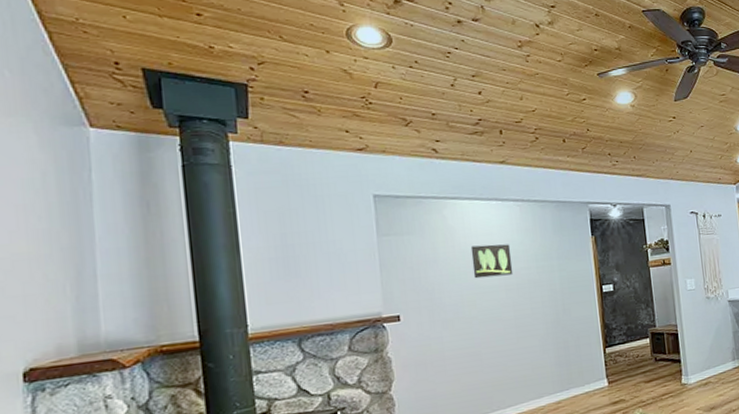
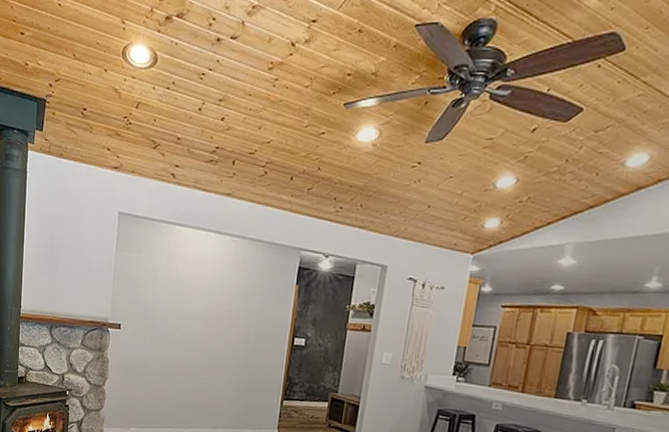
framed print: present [470,244,514,279] -> none [183,274,219,308]

